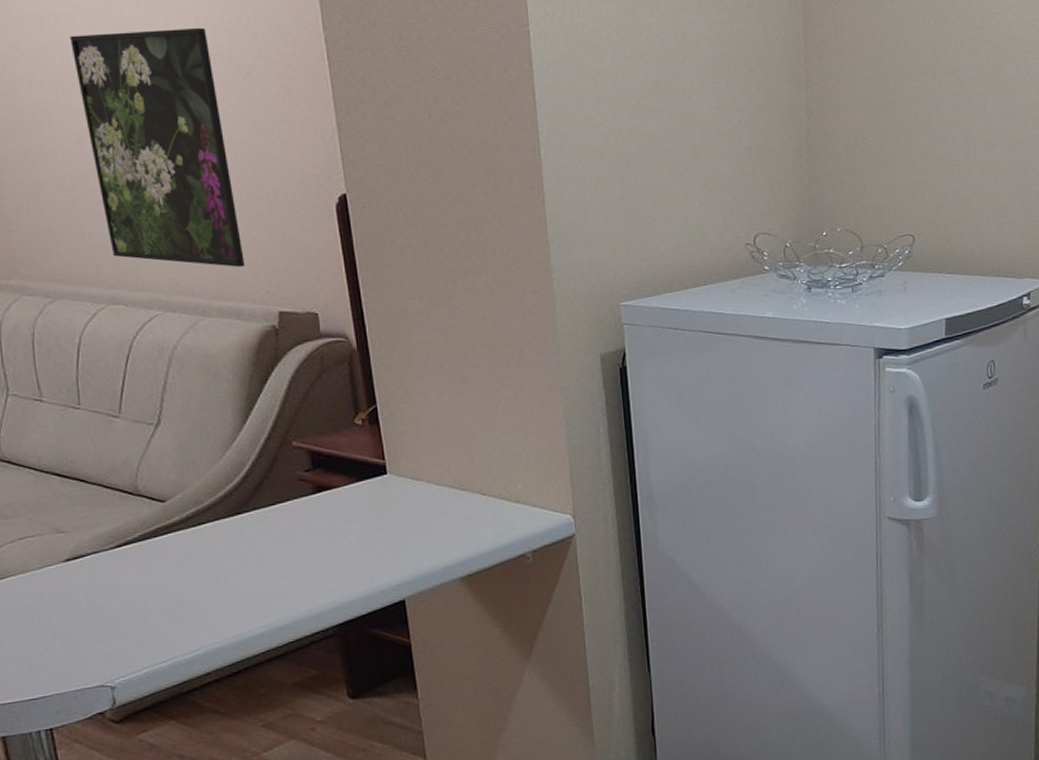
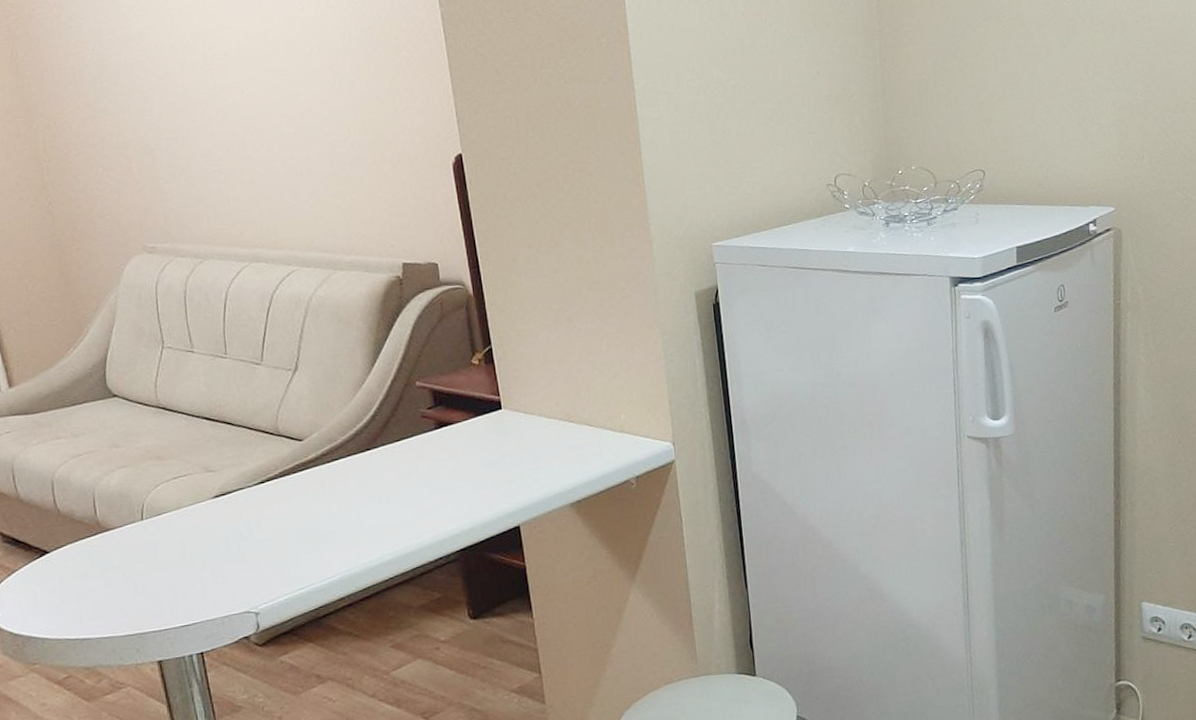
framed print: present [70,27,245,267] -> none [217,10,372,224]

